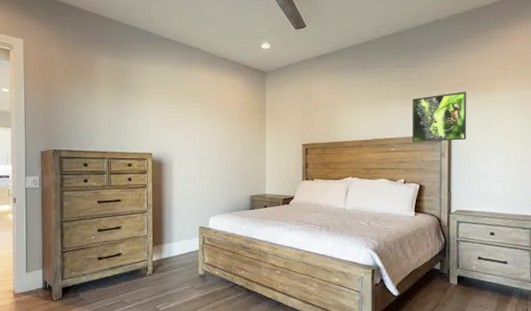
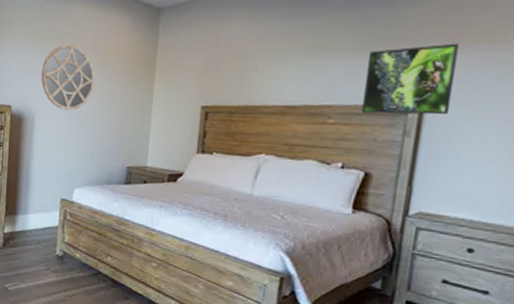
home mirror: none [175,101,220,155] -> present [41,44,95,111]

